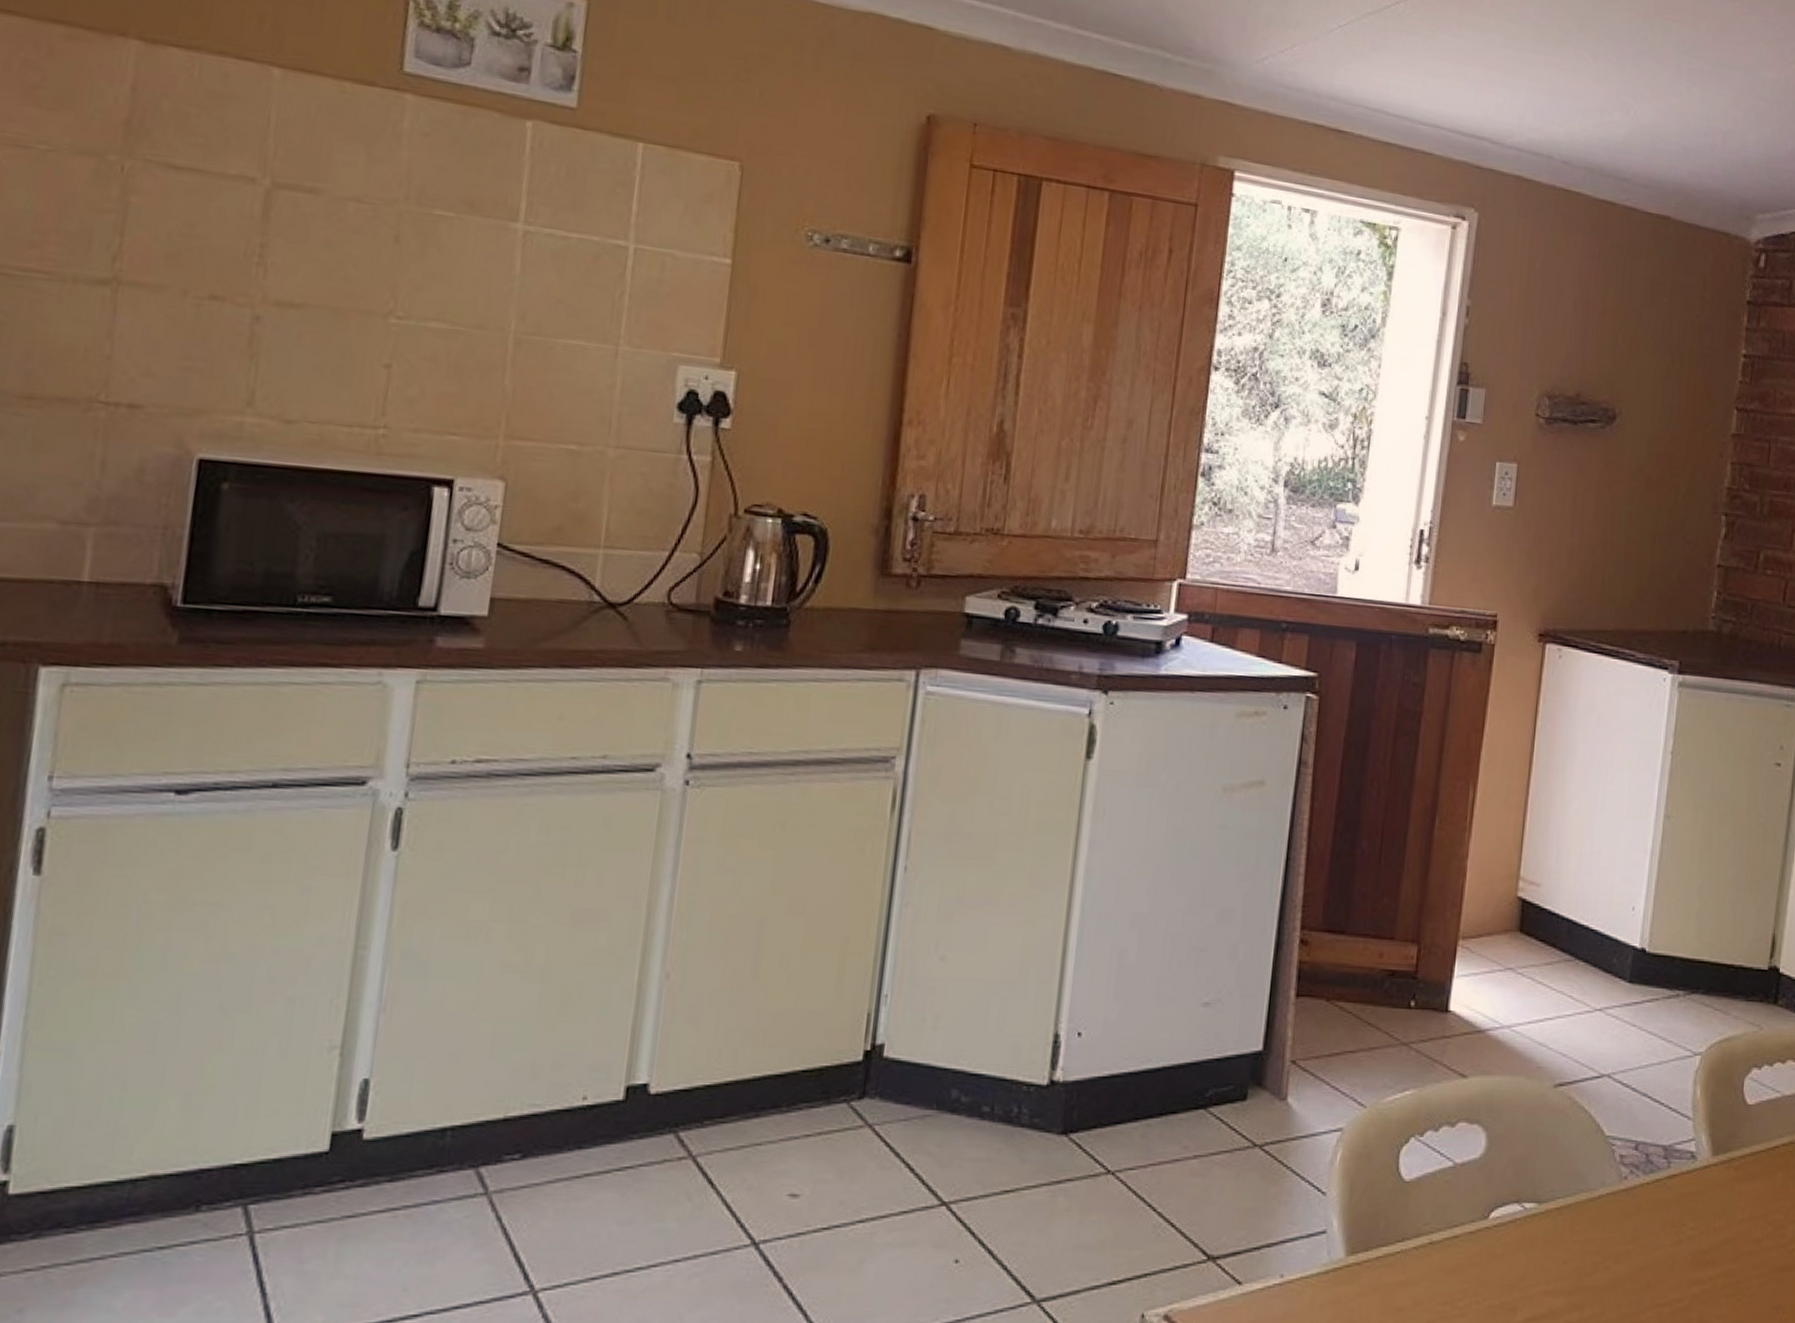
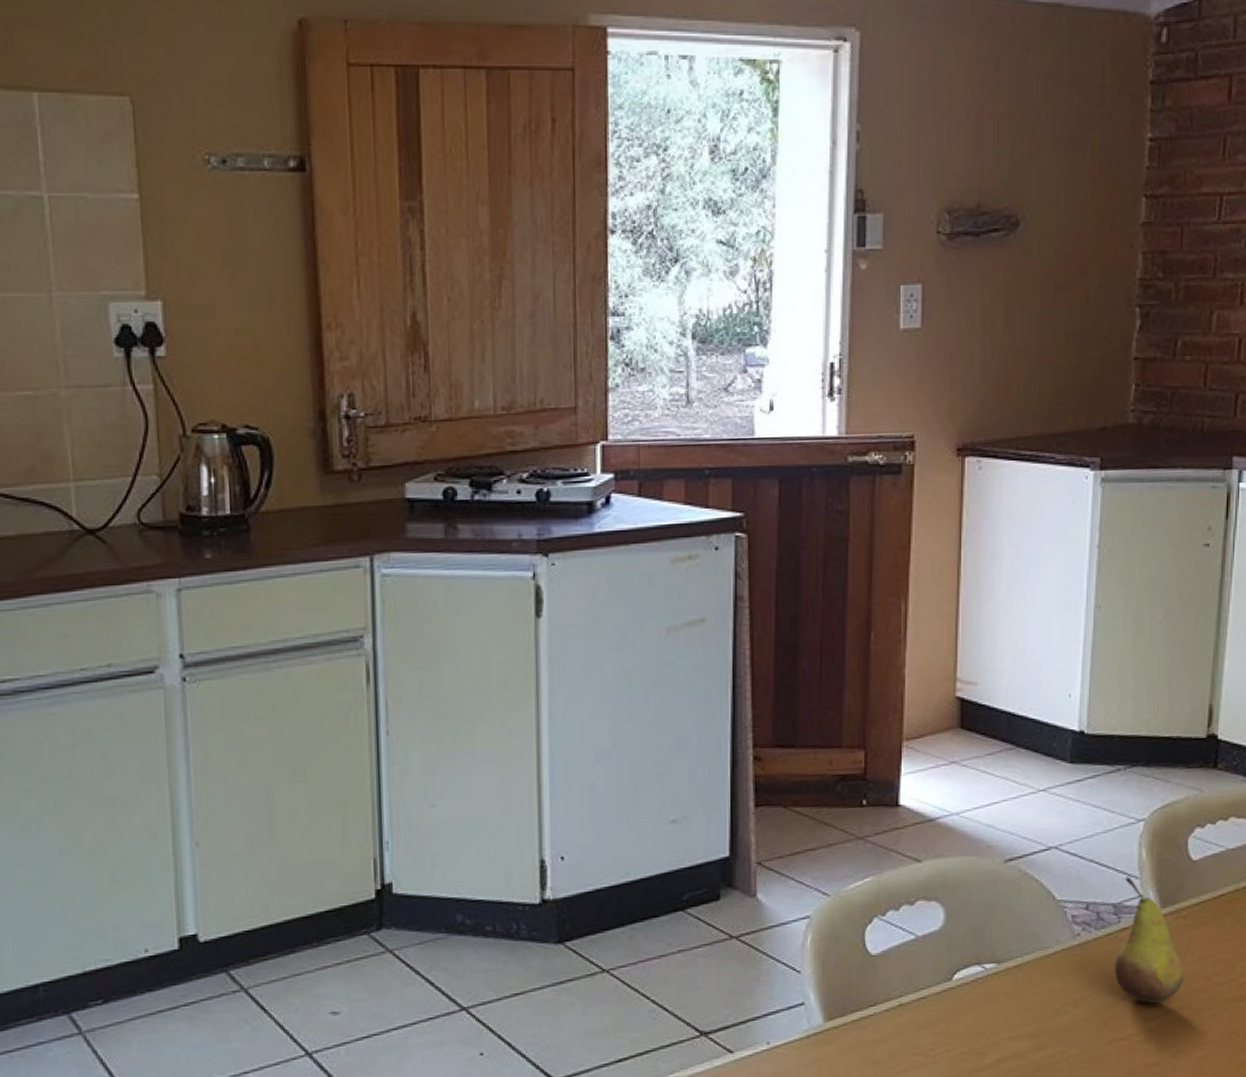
fruit: none [1660,1116,1734,1265] -> present [1114,876,1185,1003]

